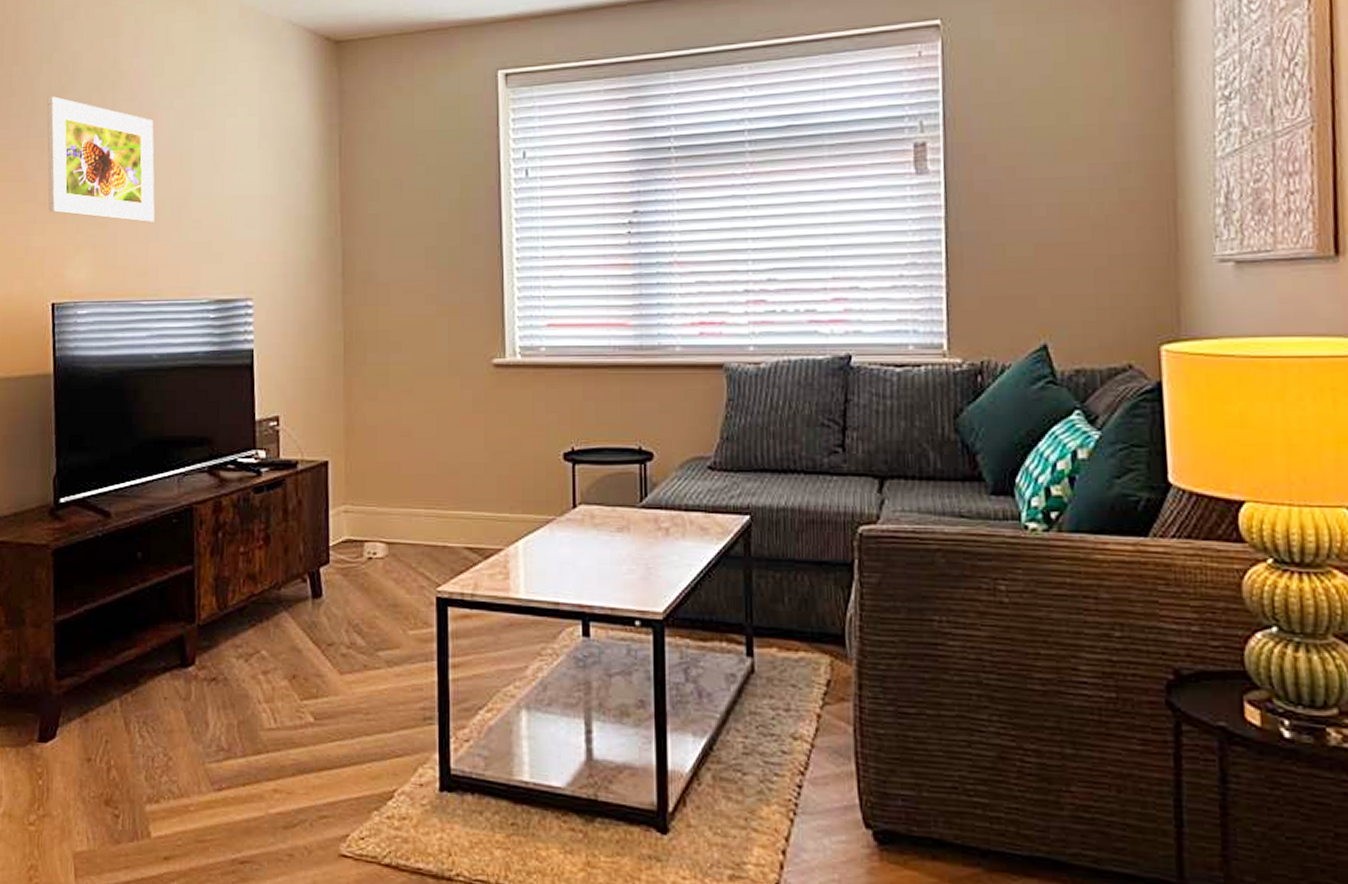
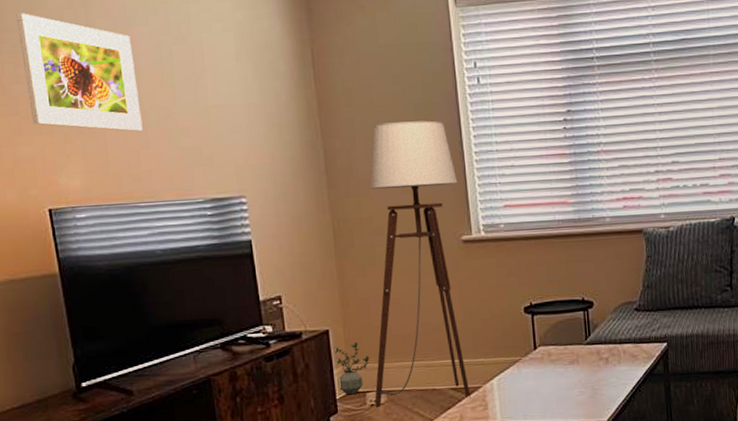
potted plant: none [332,478,372,542] -> present [334,341,370,394]
floor lamp: none [373,219,493,562] -> present [370,120,471,408]

